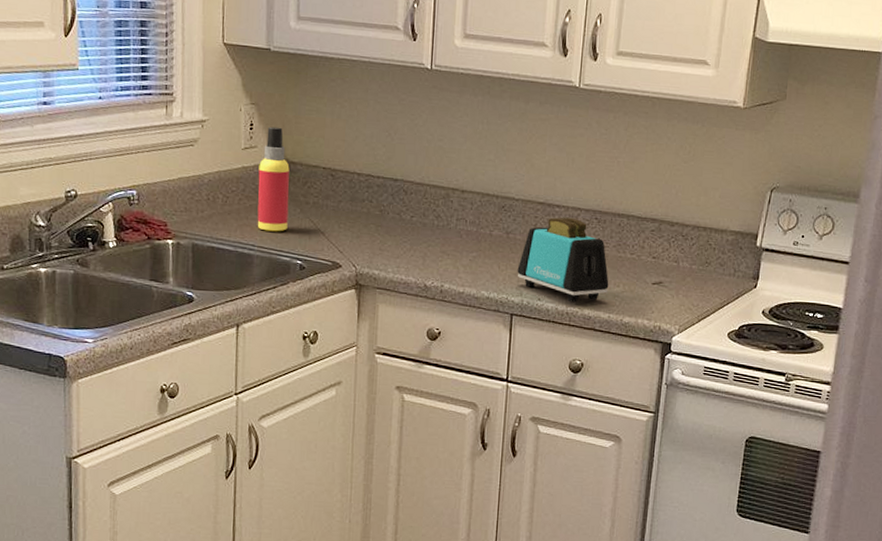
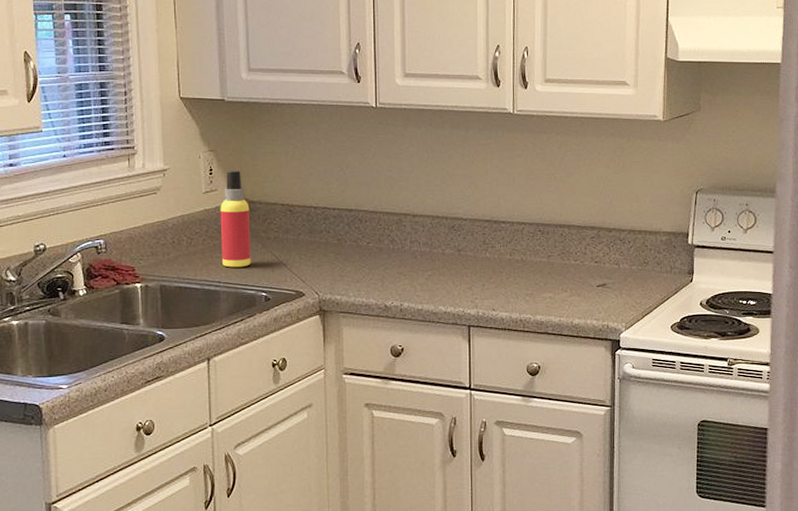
toaster: present [517,217,609,303] -> none [471,231,557,310]

